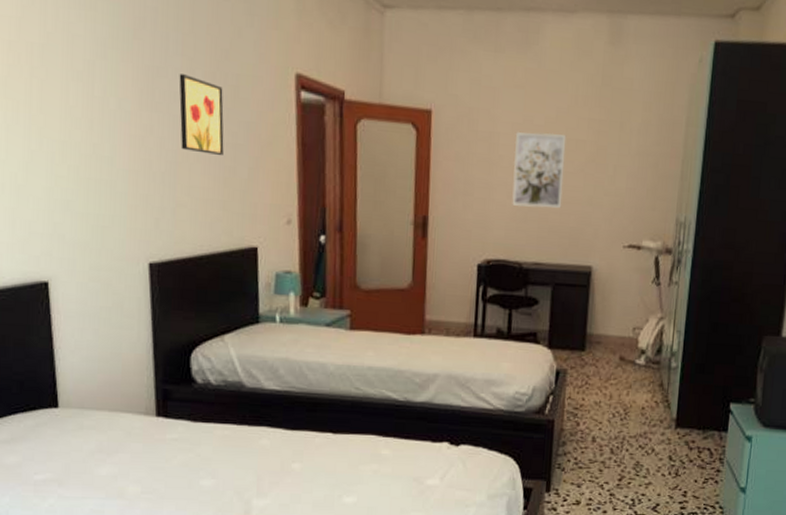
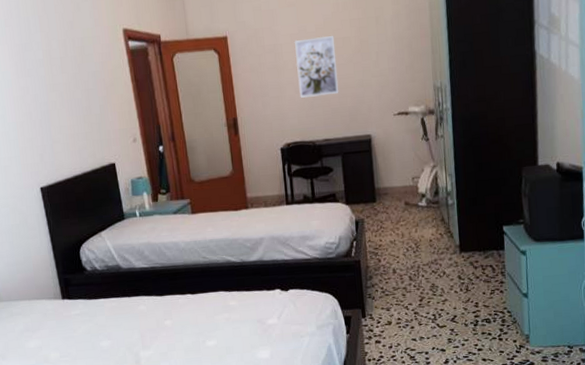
wall art: present [179,74,224,156] -> none [40,45,80,101]

